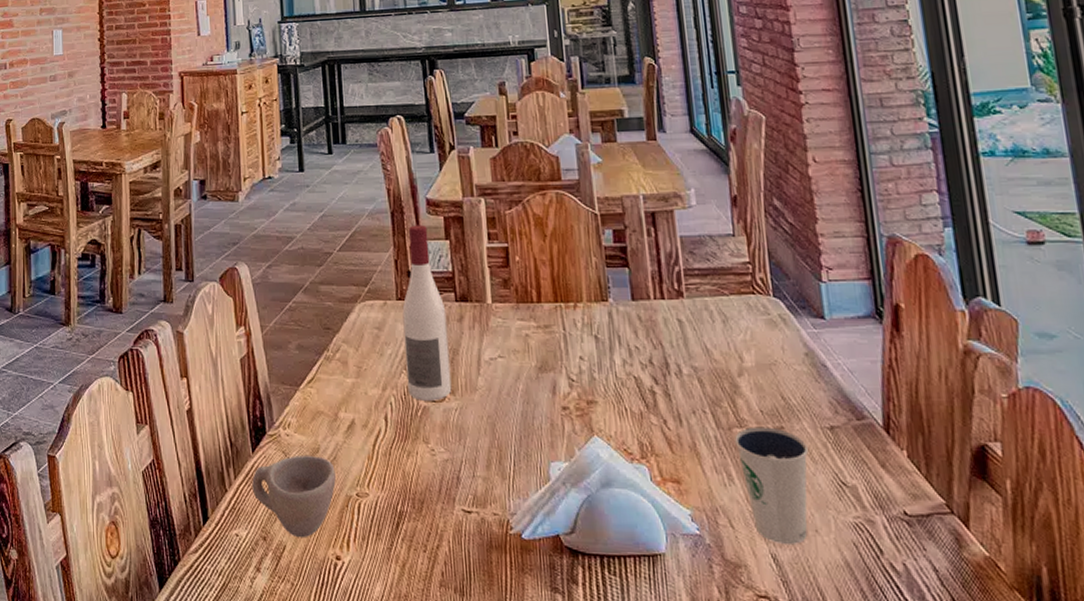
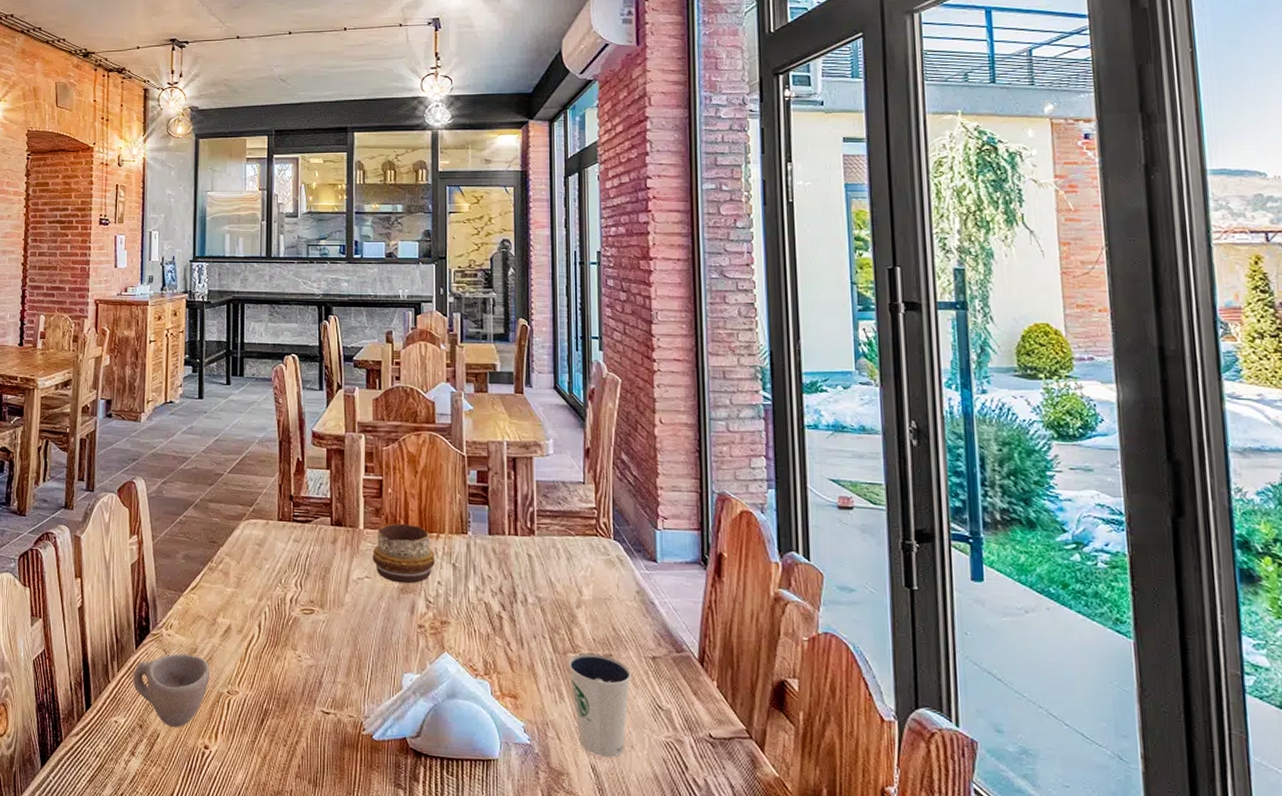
wine bottle: present [402,224,452,401] -> none [281,454,322,613]
decorative bowl: none [504,294,575,361] -> present [372,523,435,584]

